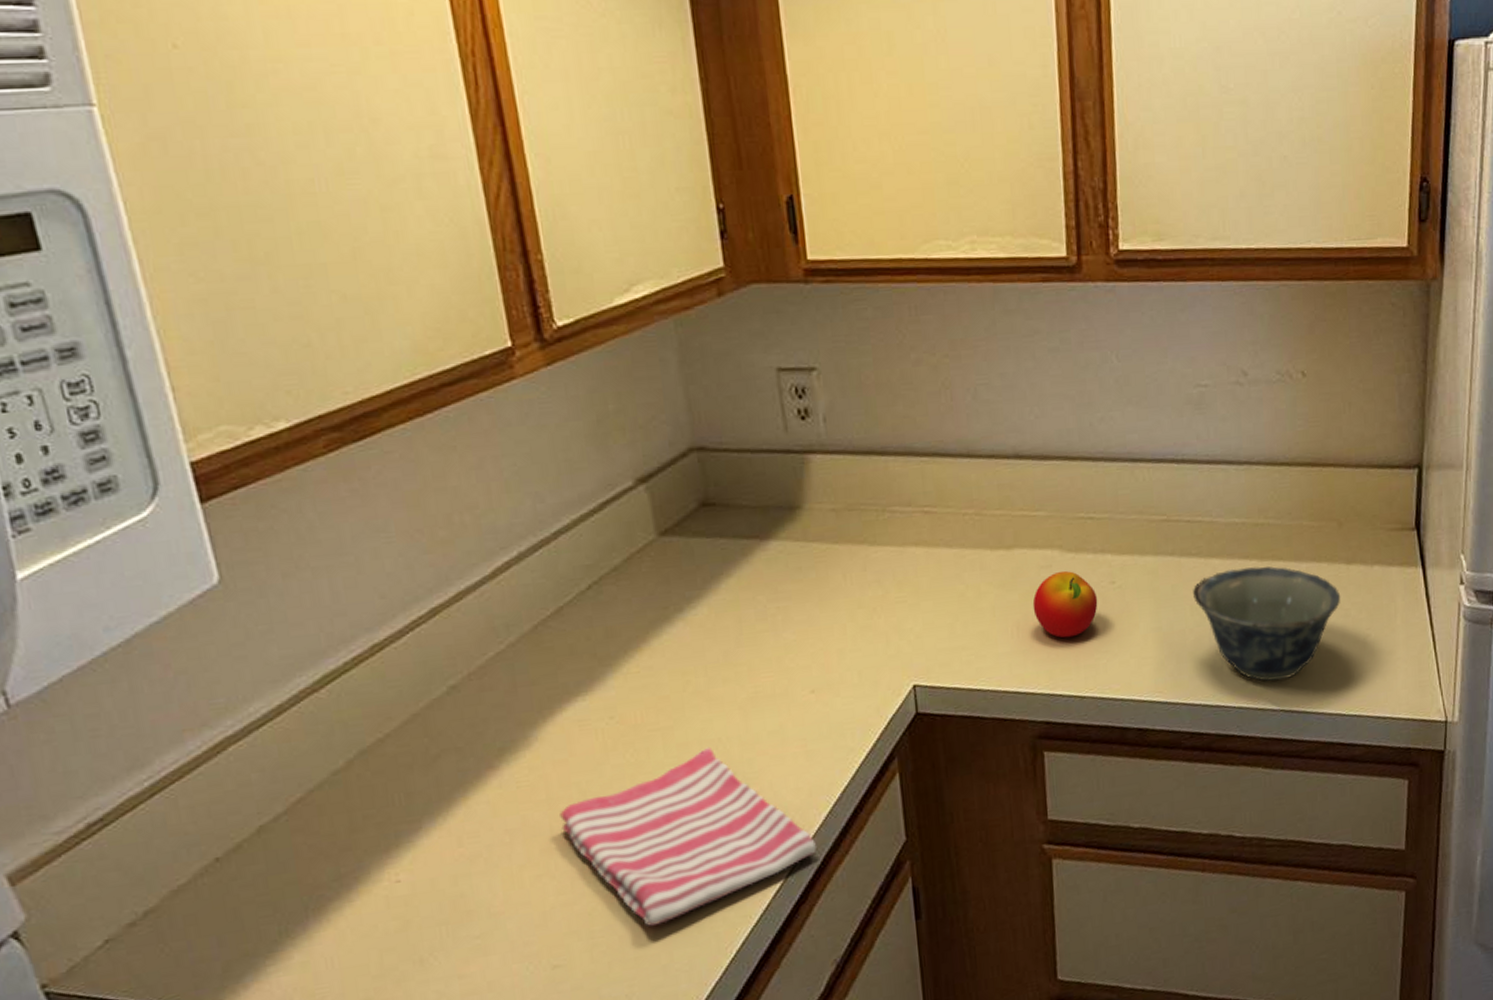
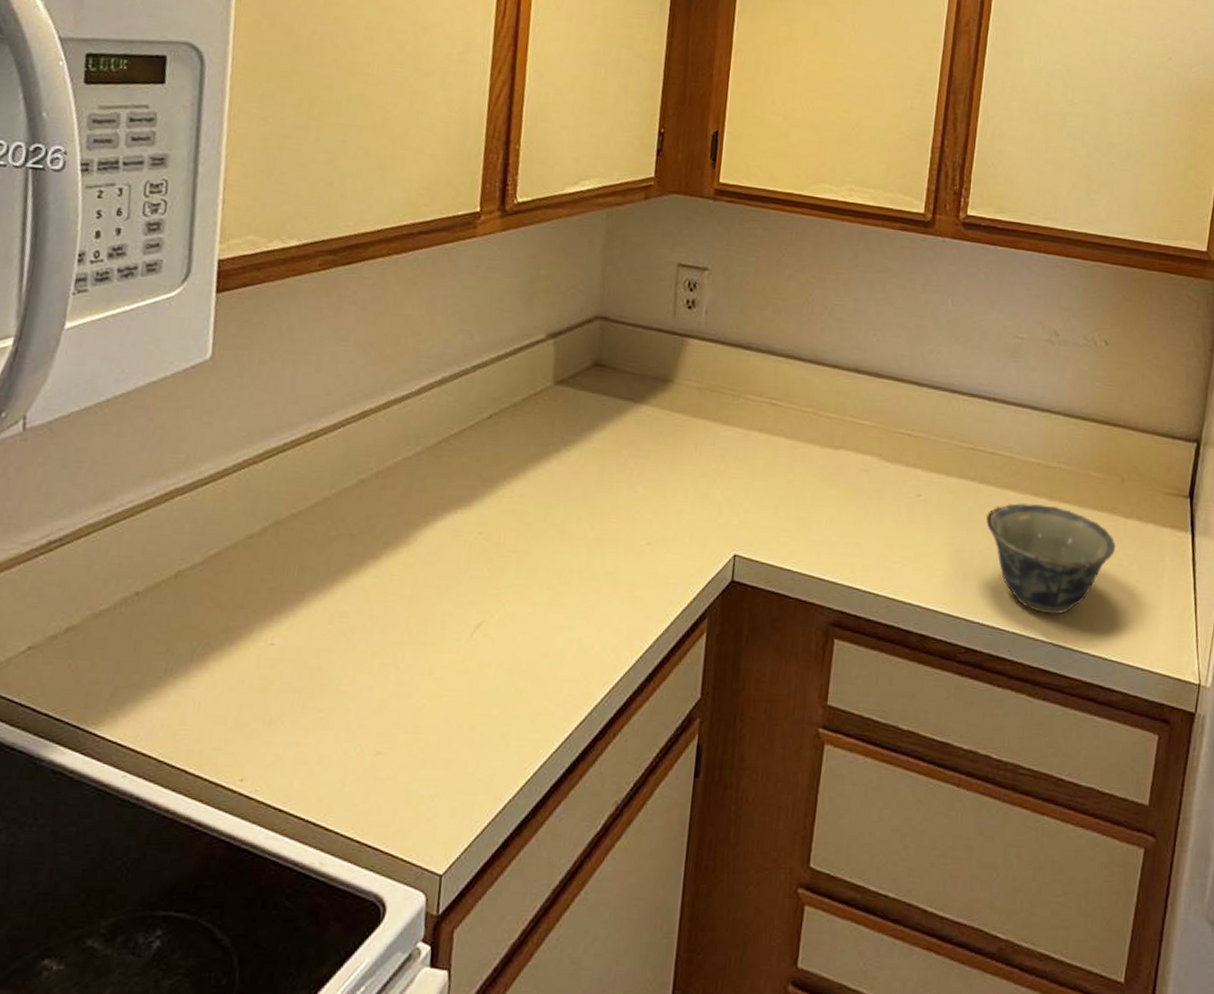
dish towel: present [560,747,816,926] -> none [416,575,623,733]
apple: present [1032,570,1098,639] -> none [847,476,904,538]

